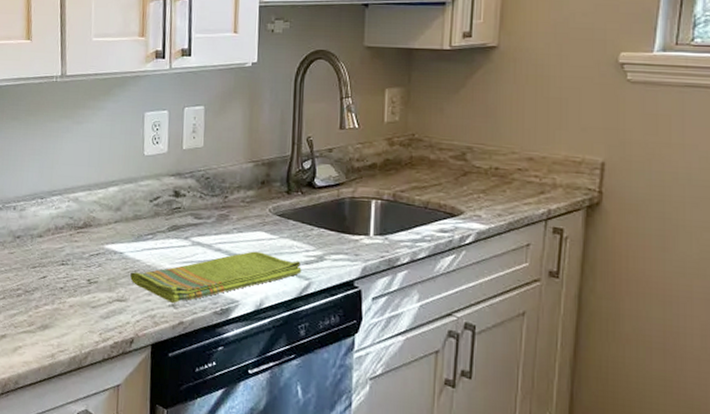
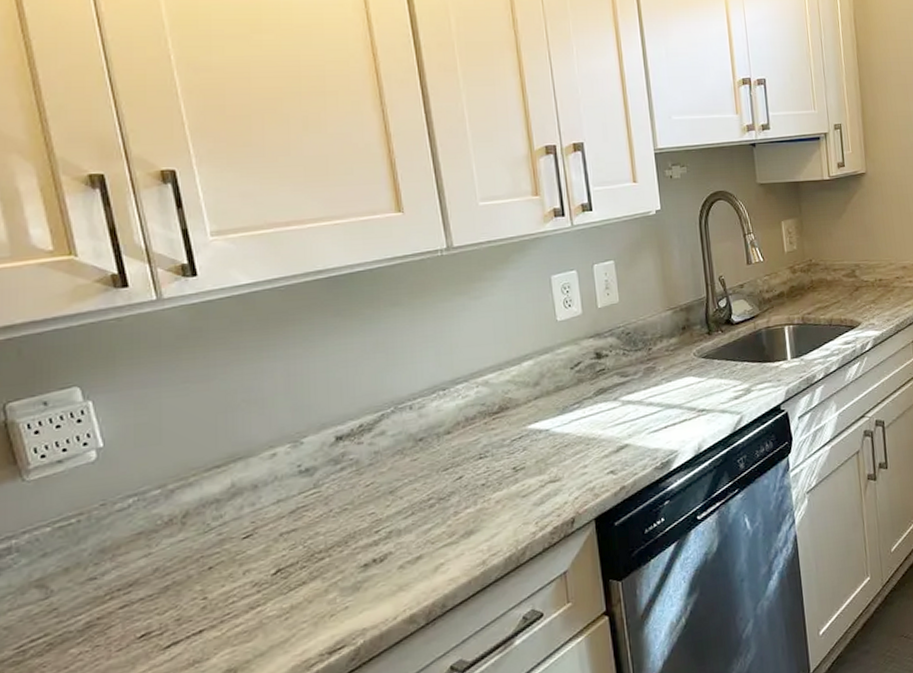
dish towel: present [130,251,302,303] -> none [561,397,733,470]

